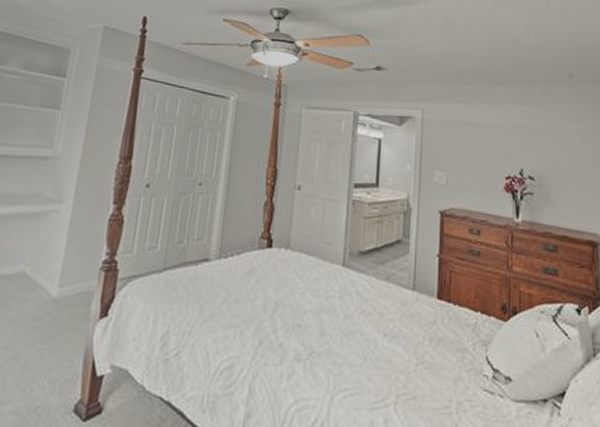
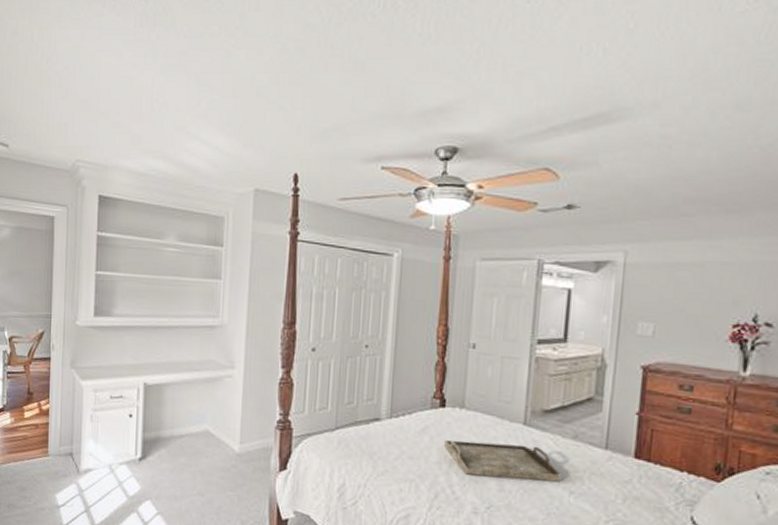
serving tray: none [270,281,377,324] -> present [444,440,562,482]

